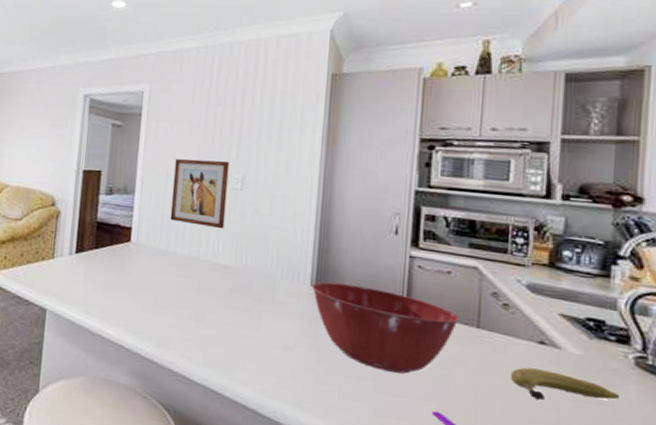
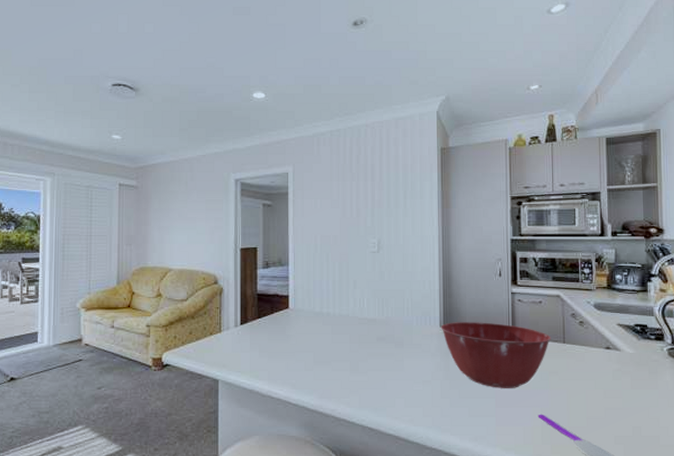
wall art: present [170,159,230,229] -> none [321,228,367,288]
fruit: present [510,367,619,401] -> none [589,369,660,393]

